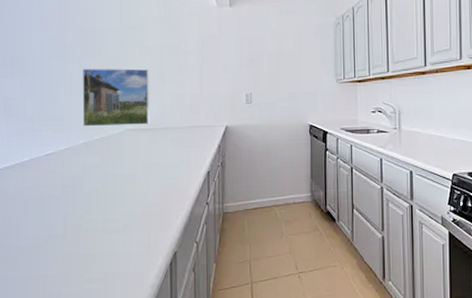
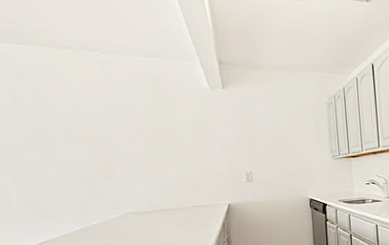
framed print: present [82,68,150,127] -> none [71,153,150,213]

